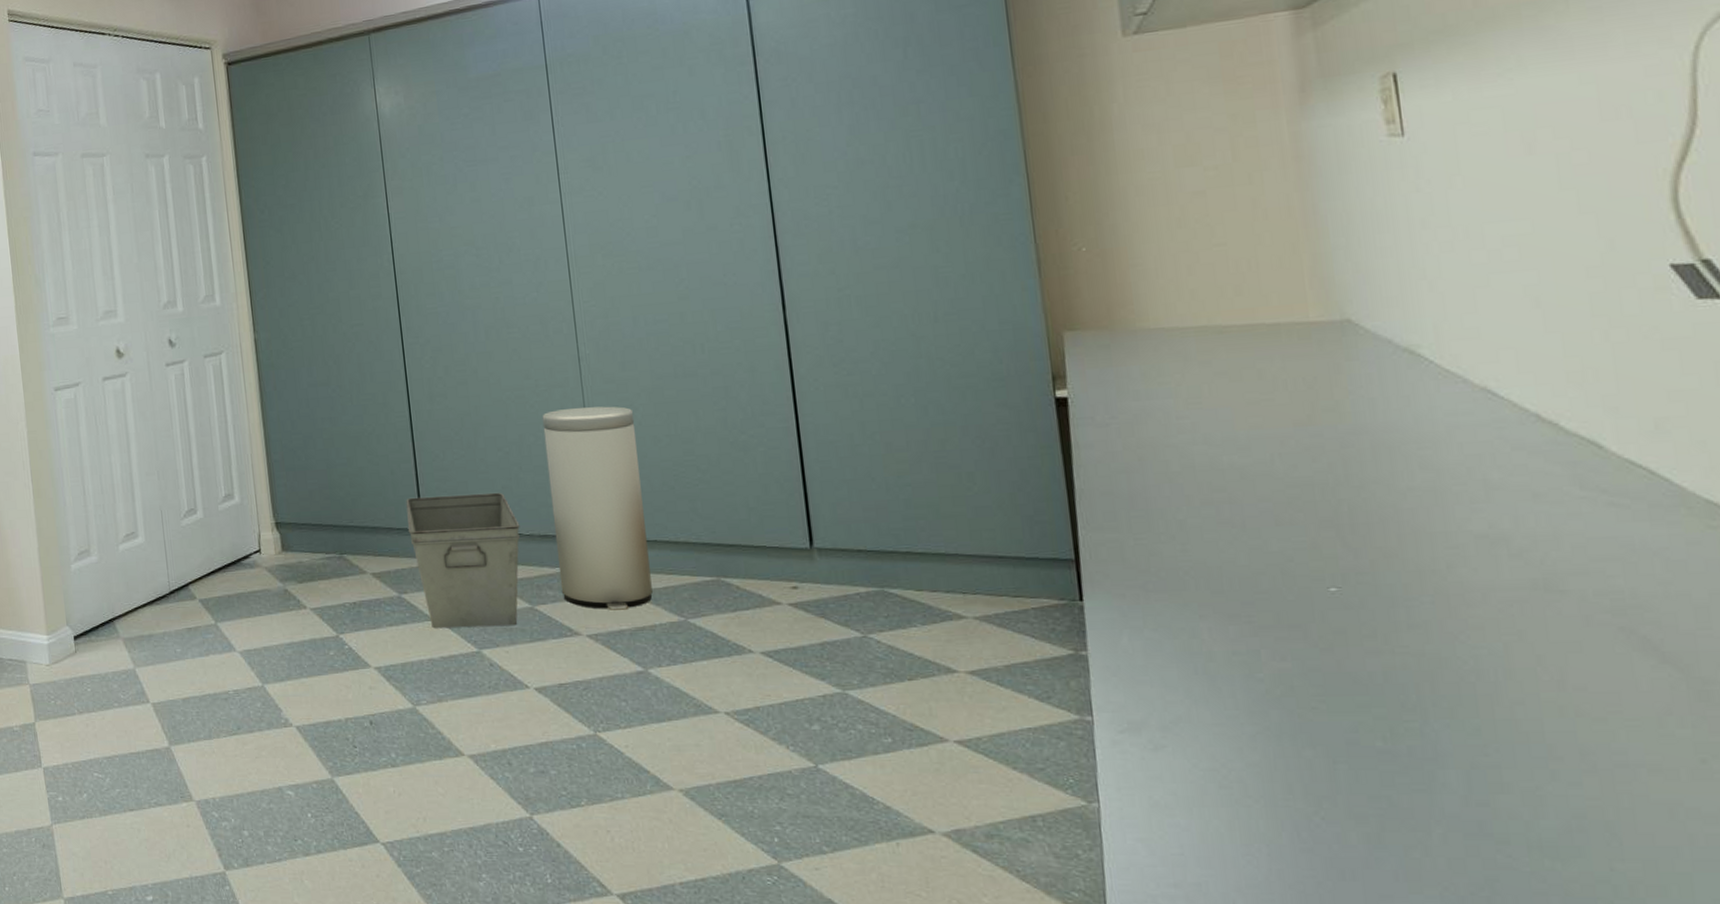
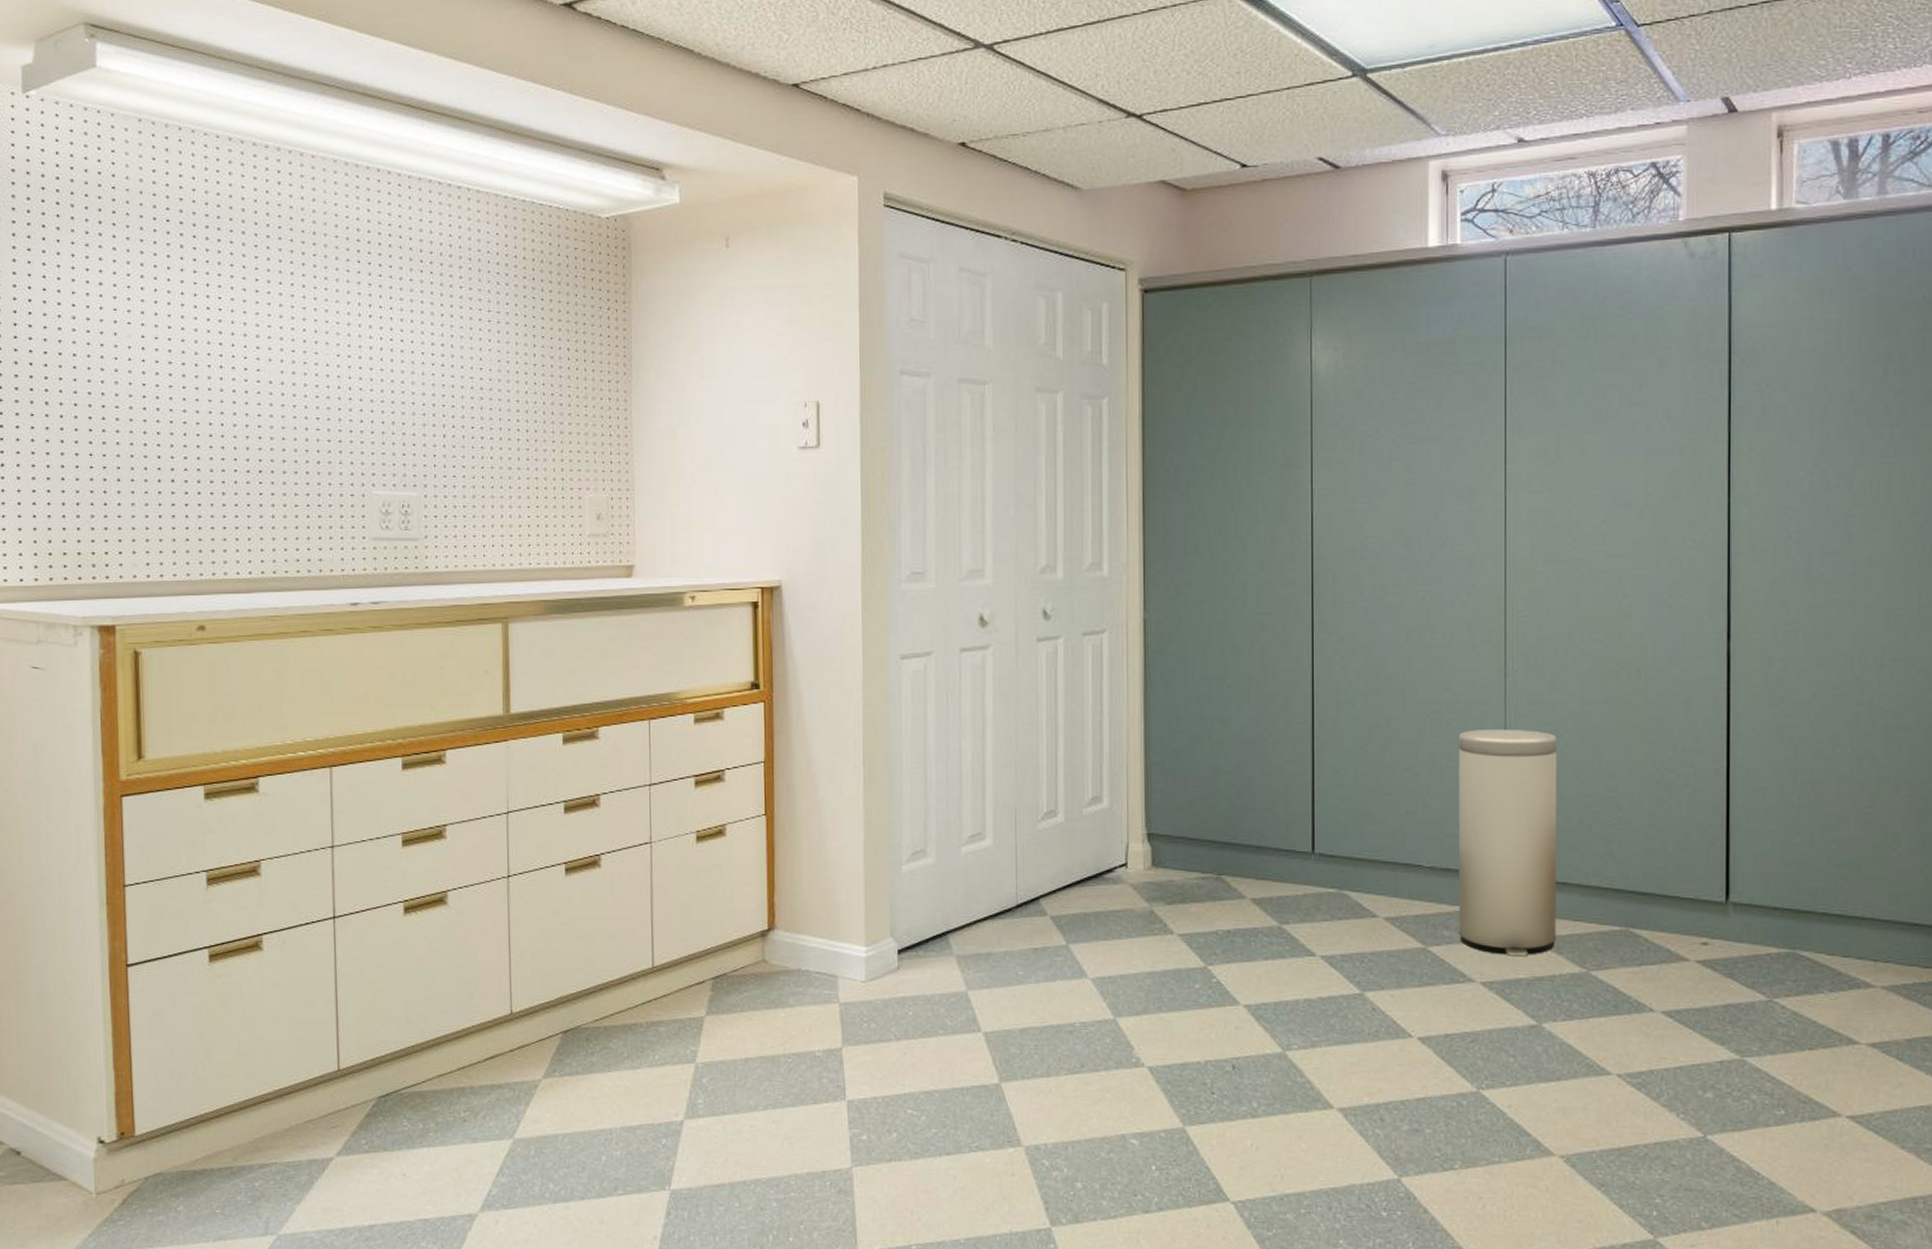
storage bin: present [406,492,520,628] -> none [1297,816,1421,966]

